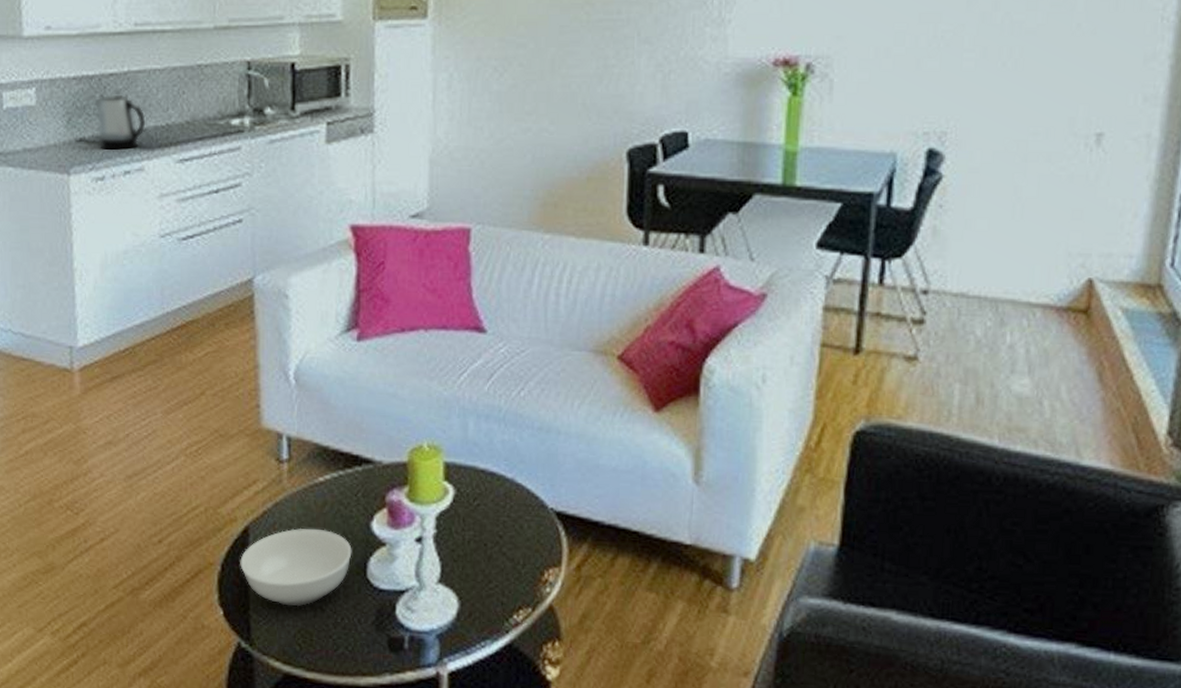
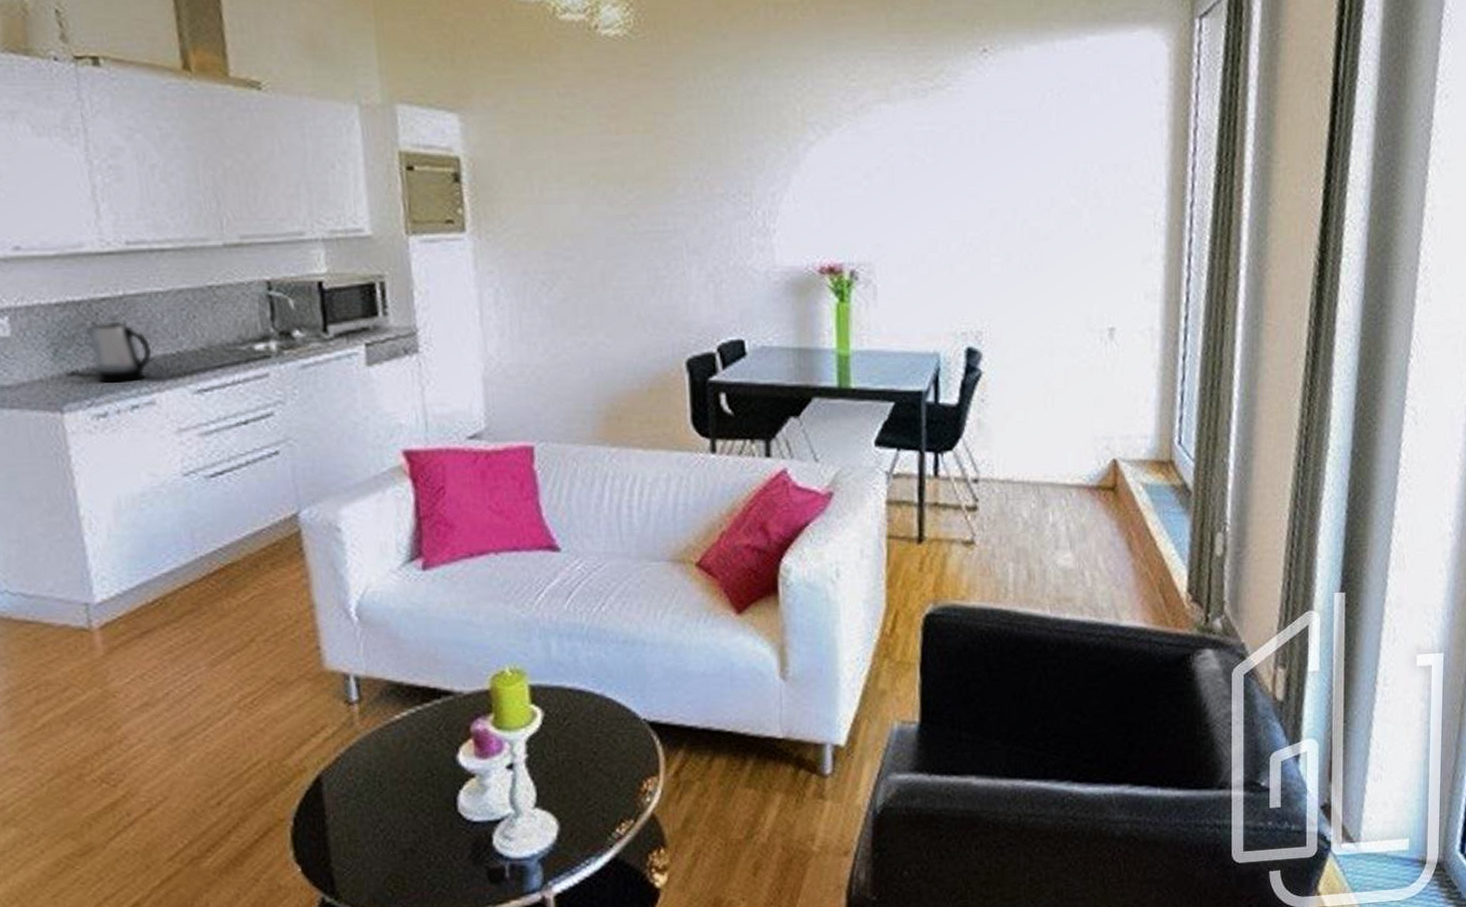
bowl: present [240,528,352,607] -> none [314,768,440,852]

